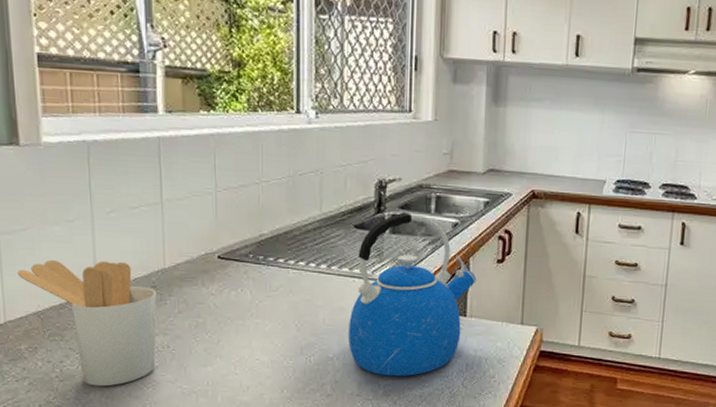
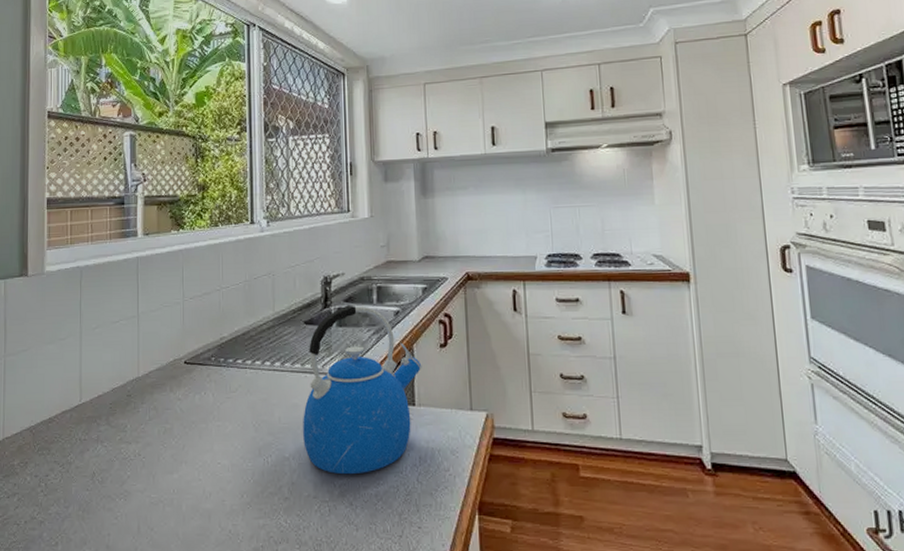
utensil holder: present [17,259,157,387] -> none [17,373,131,499]

